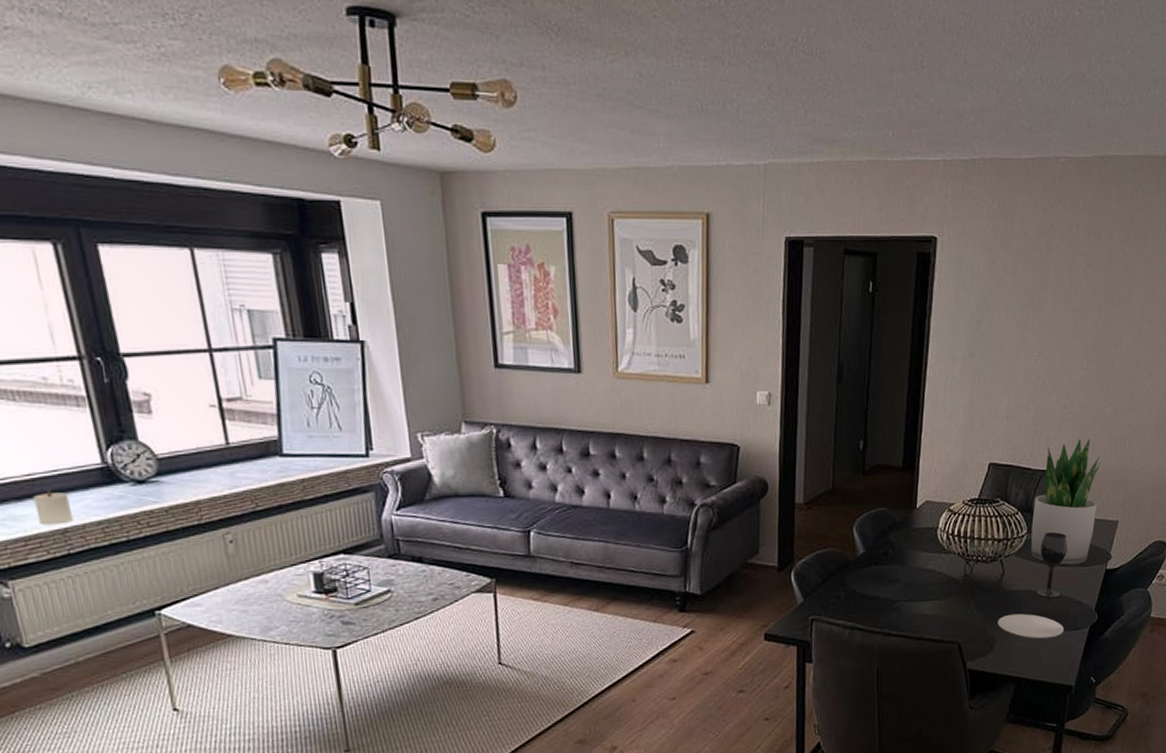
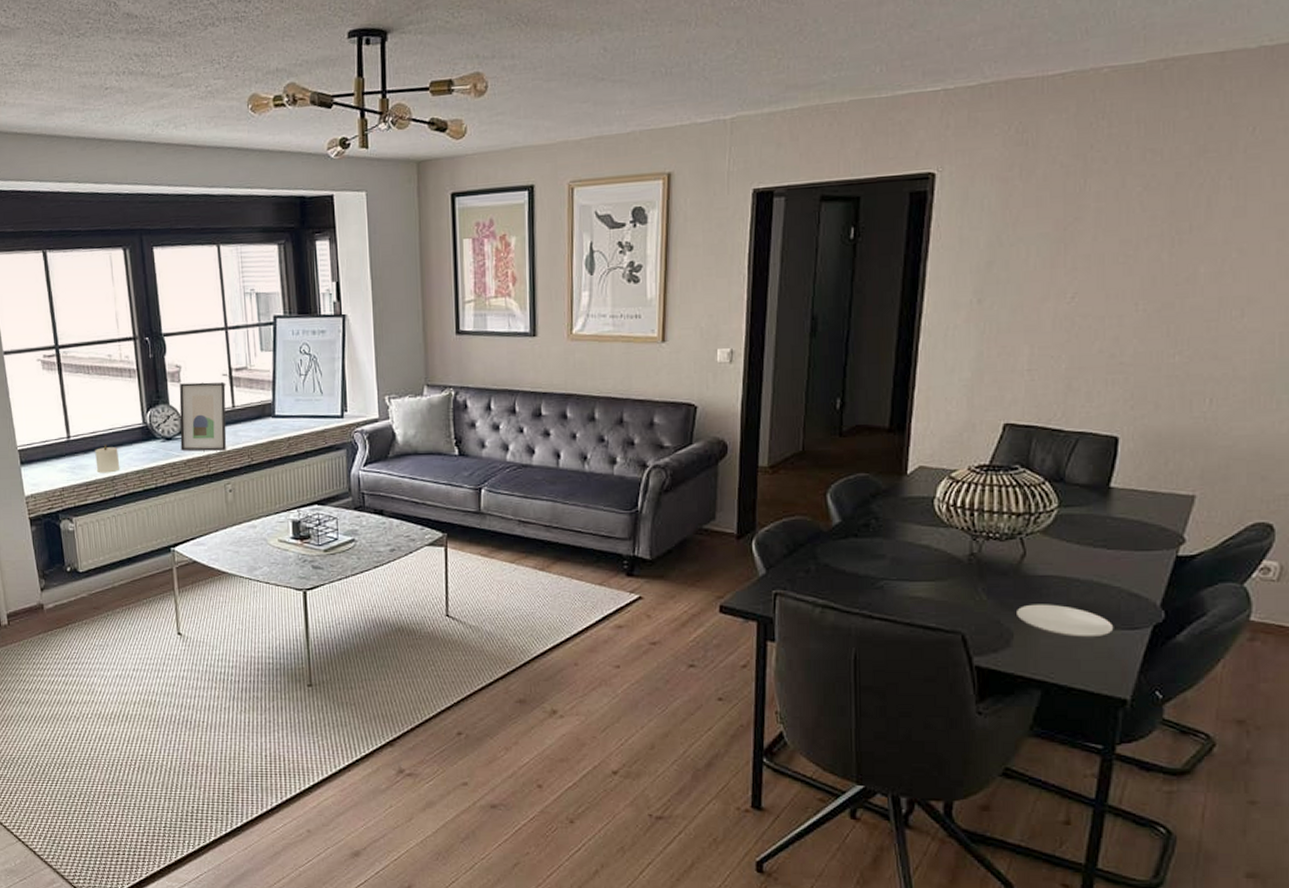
picture frame: none [150,413,221,497] -> present [179,381,227,452]
planter: present [1030,438,1101,565] -> none [1063,394,1167,548]
wine glass: present [1036,531,1068,599] -> none [1071,506,1119,588]

